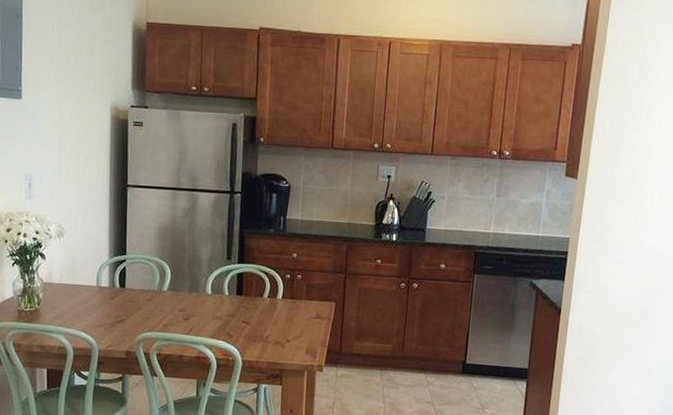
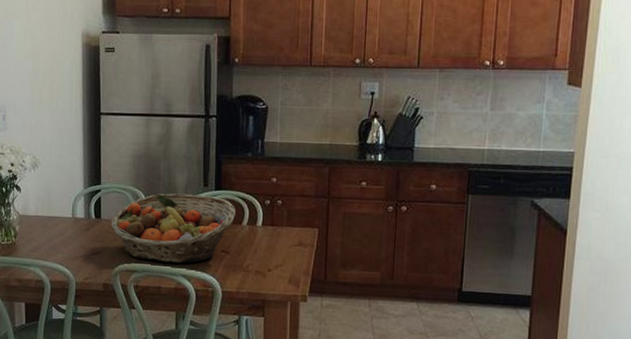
fruit basket: none [134,265,258,333] -> present [110,193,236,263]

